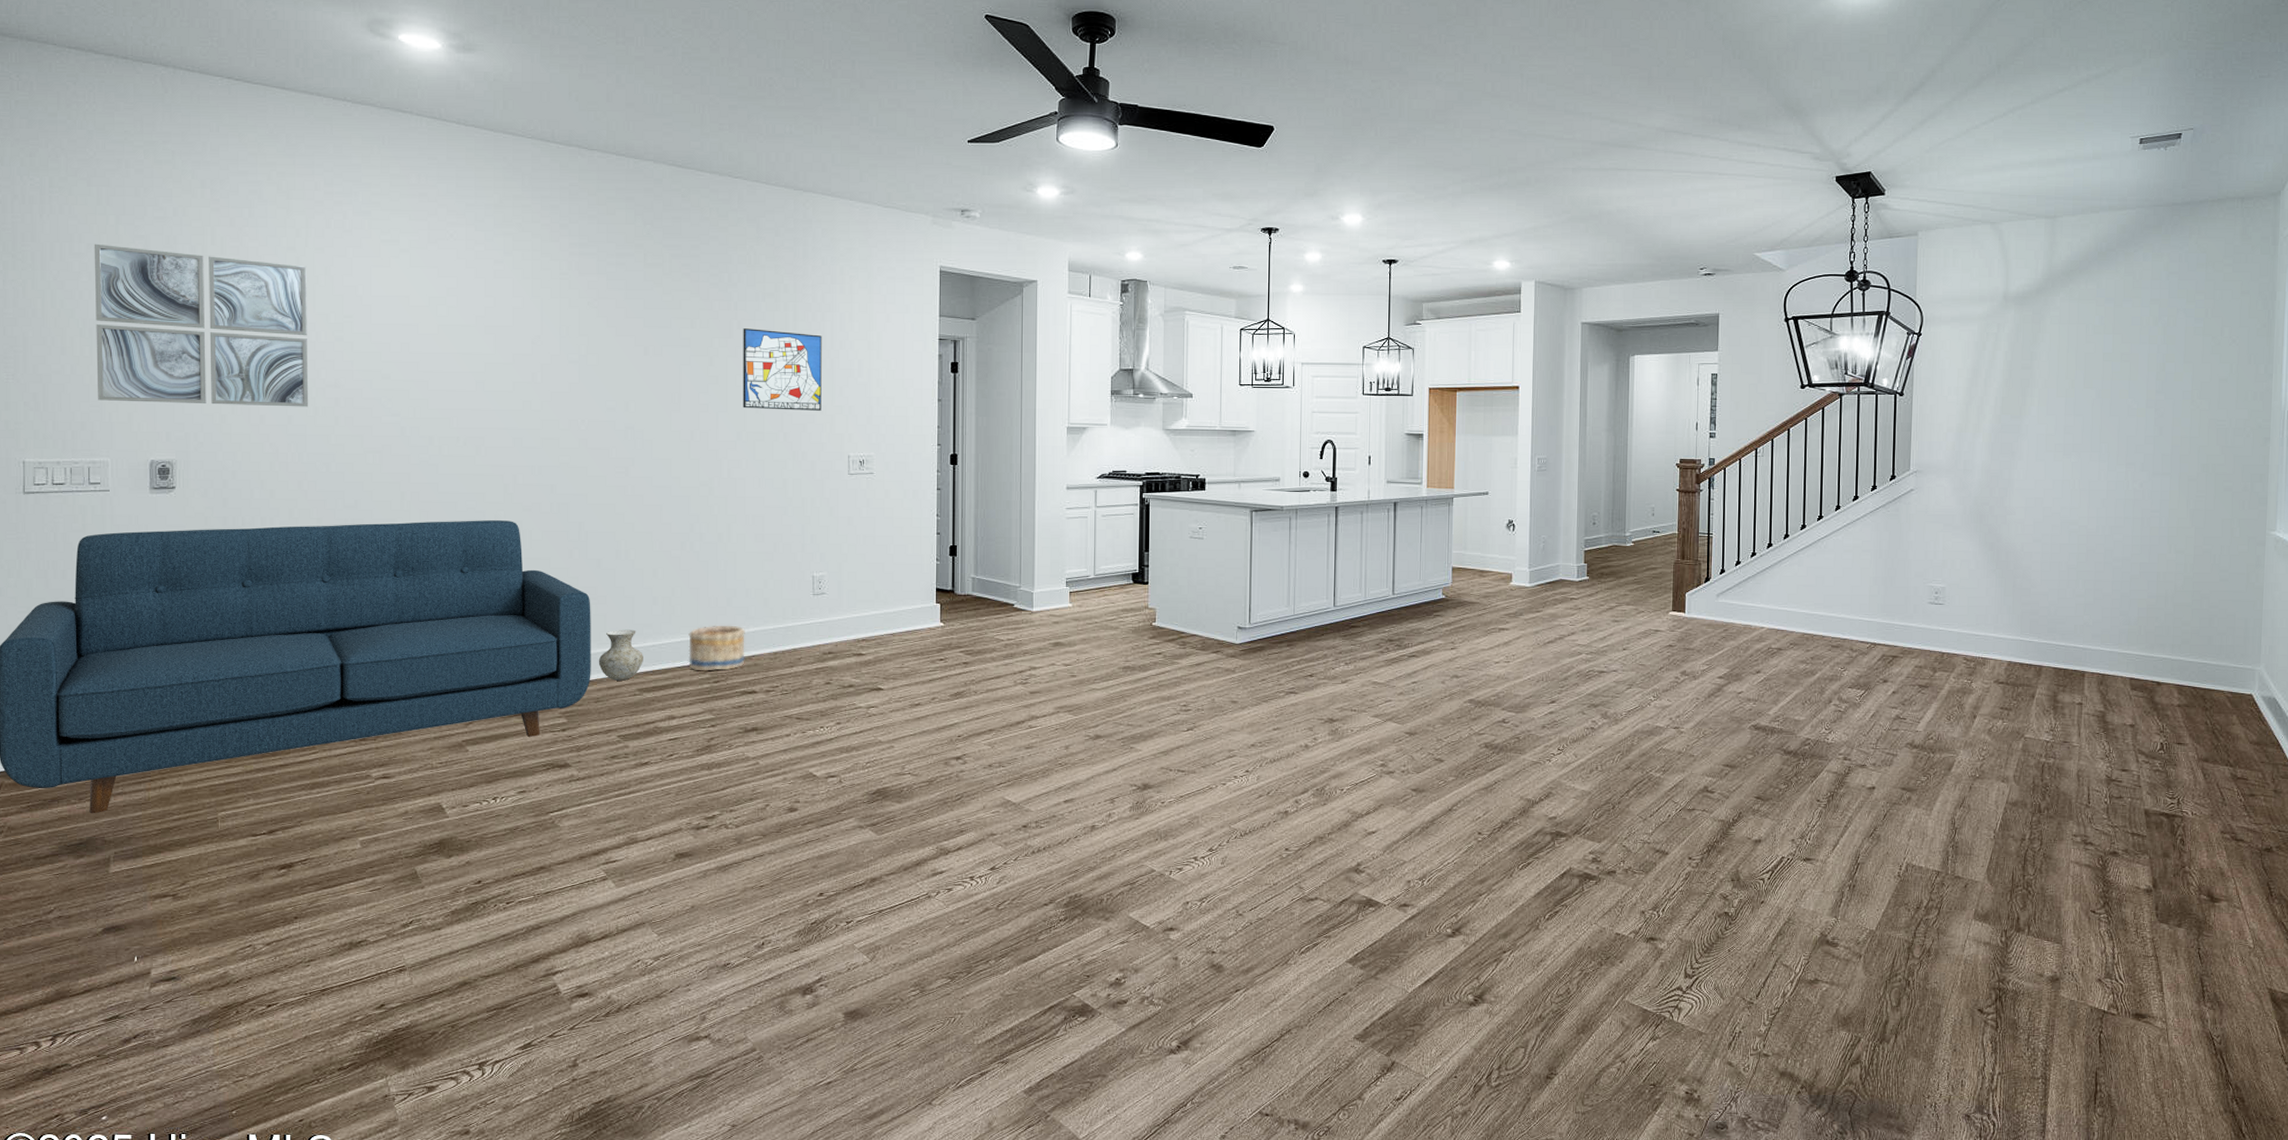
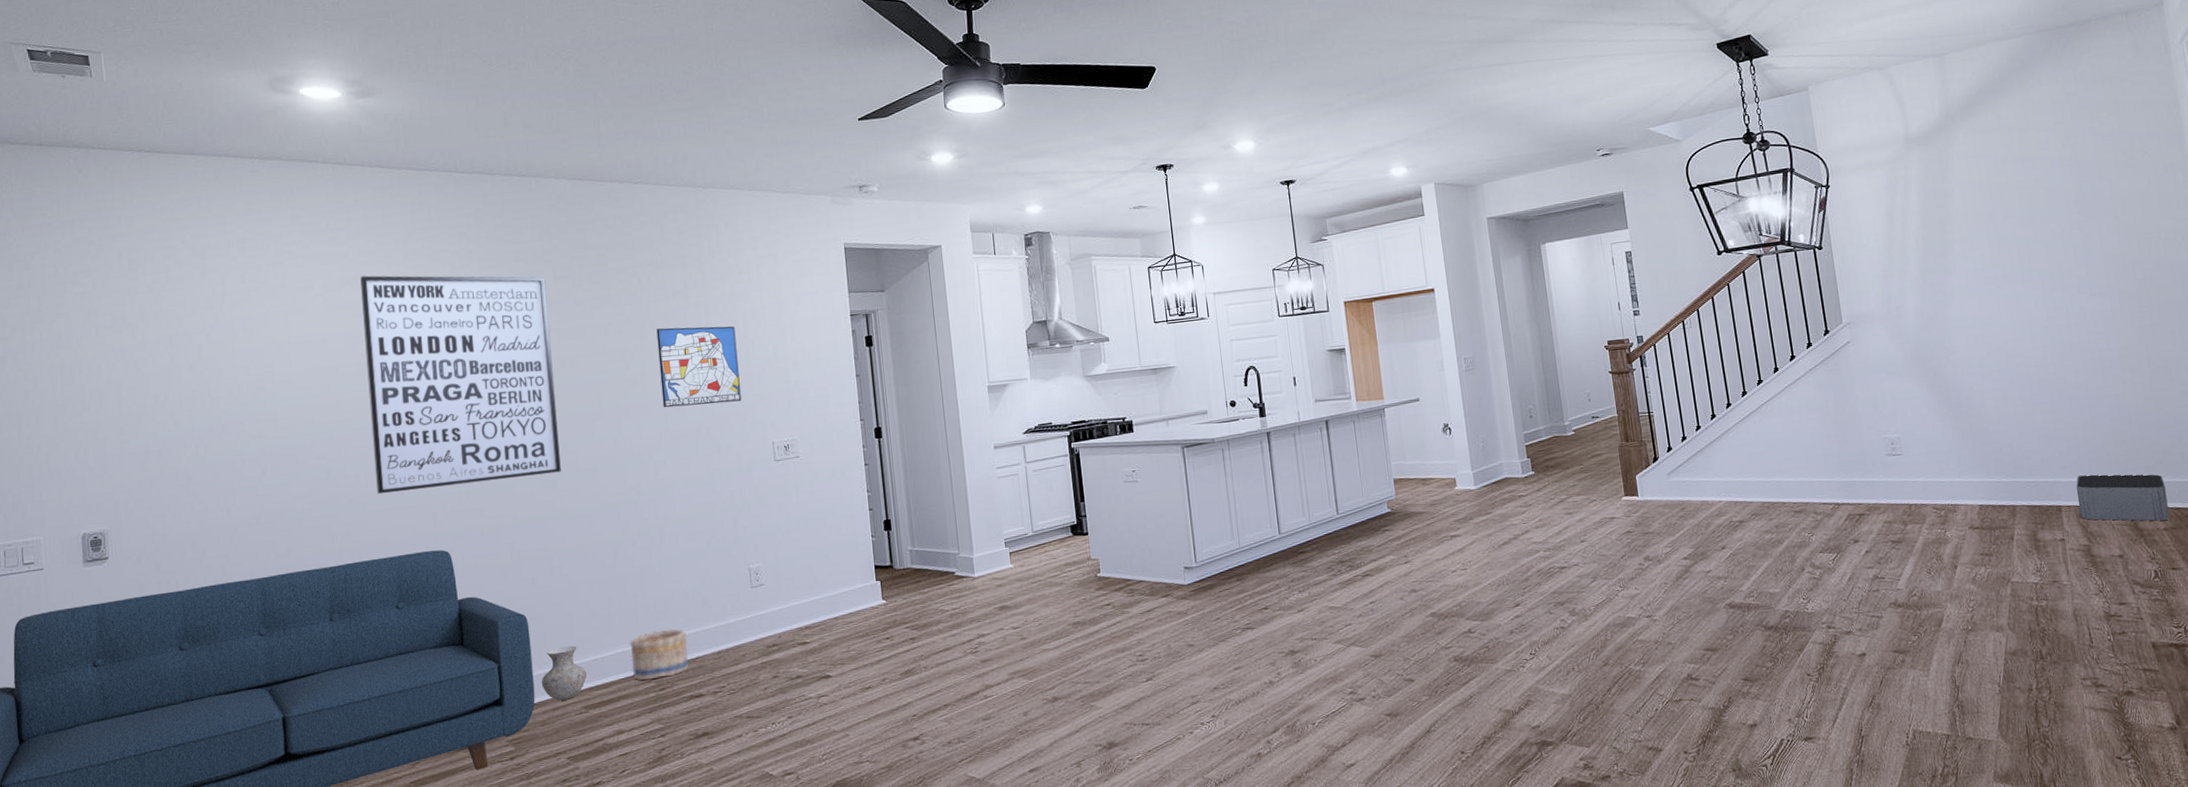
wall art: present [94,243,309,407] -> none [17,322,235,480]
wall art: none [448,237,636,459] -> present [360,275,561,495]
storage bin: none [2101,645,2187,697] -> present [2076,474,2170,521]

